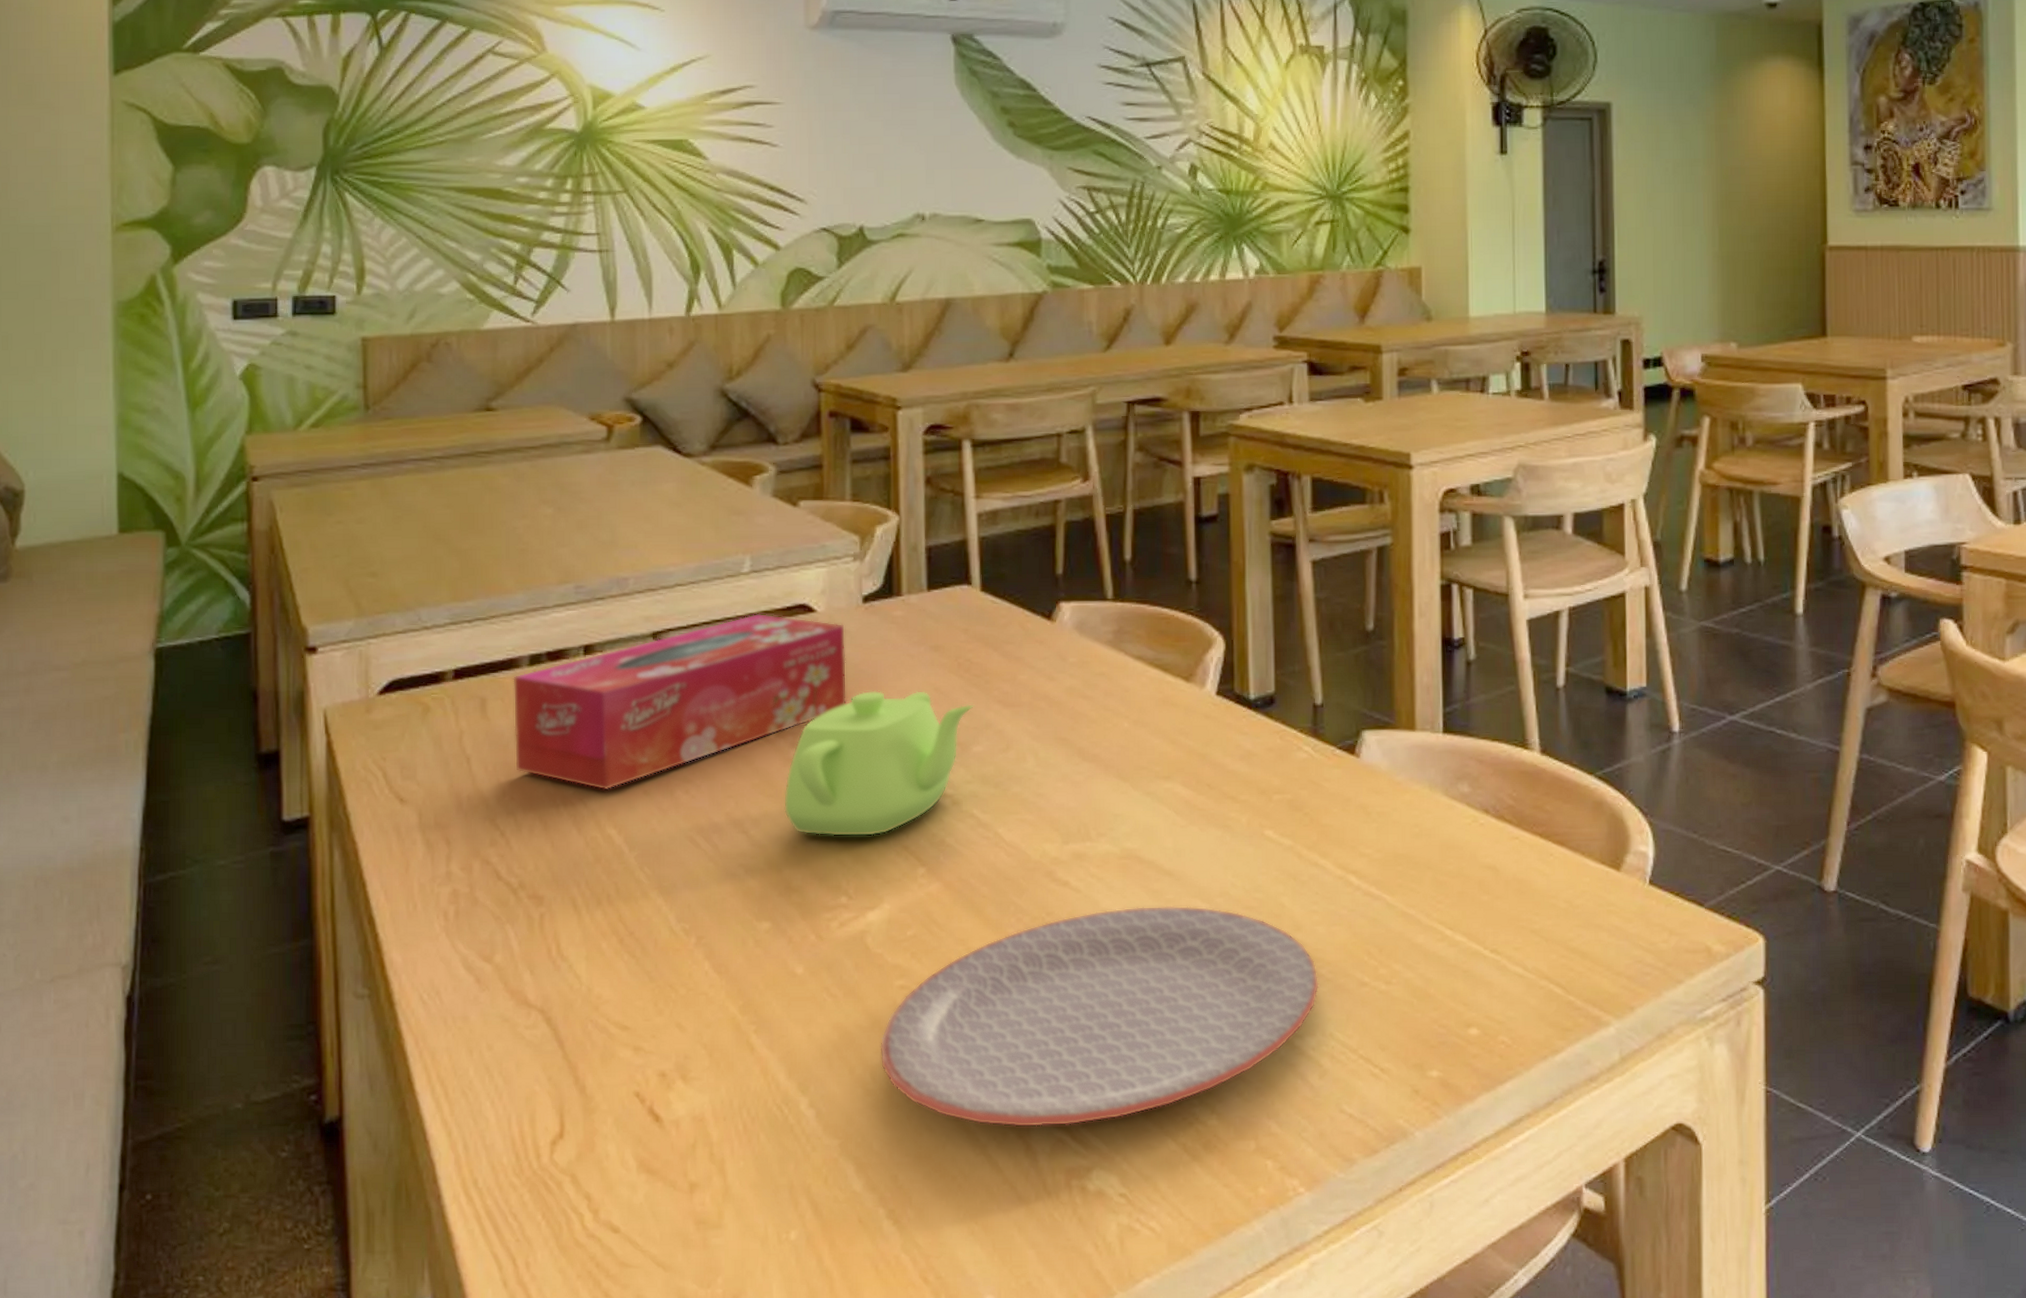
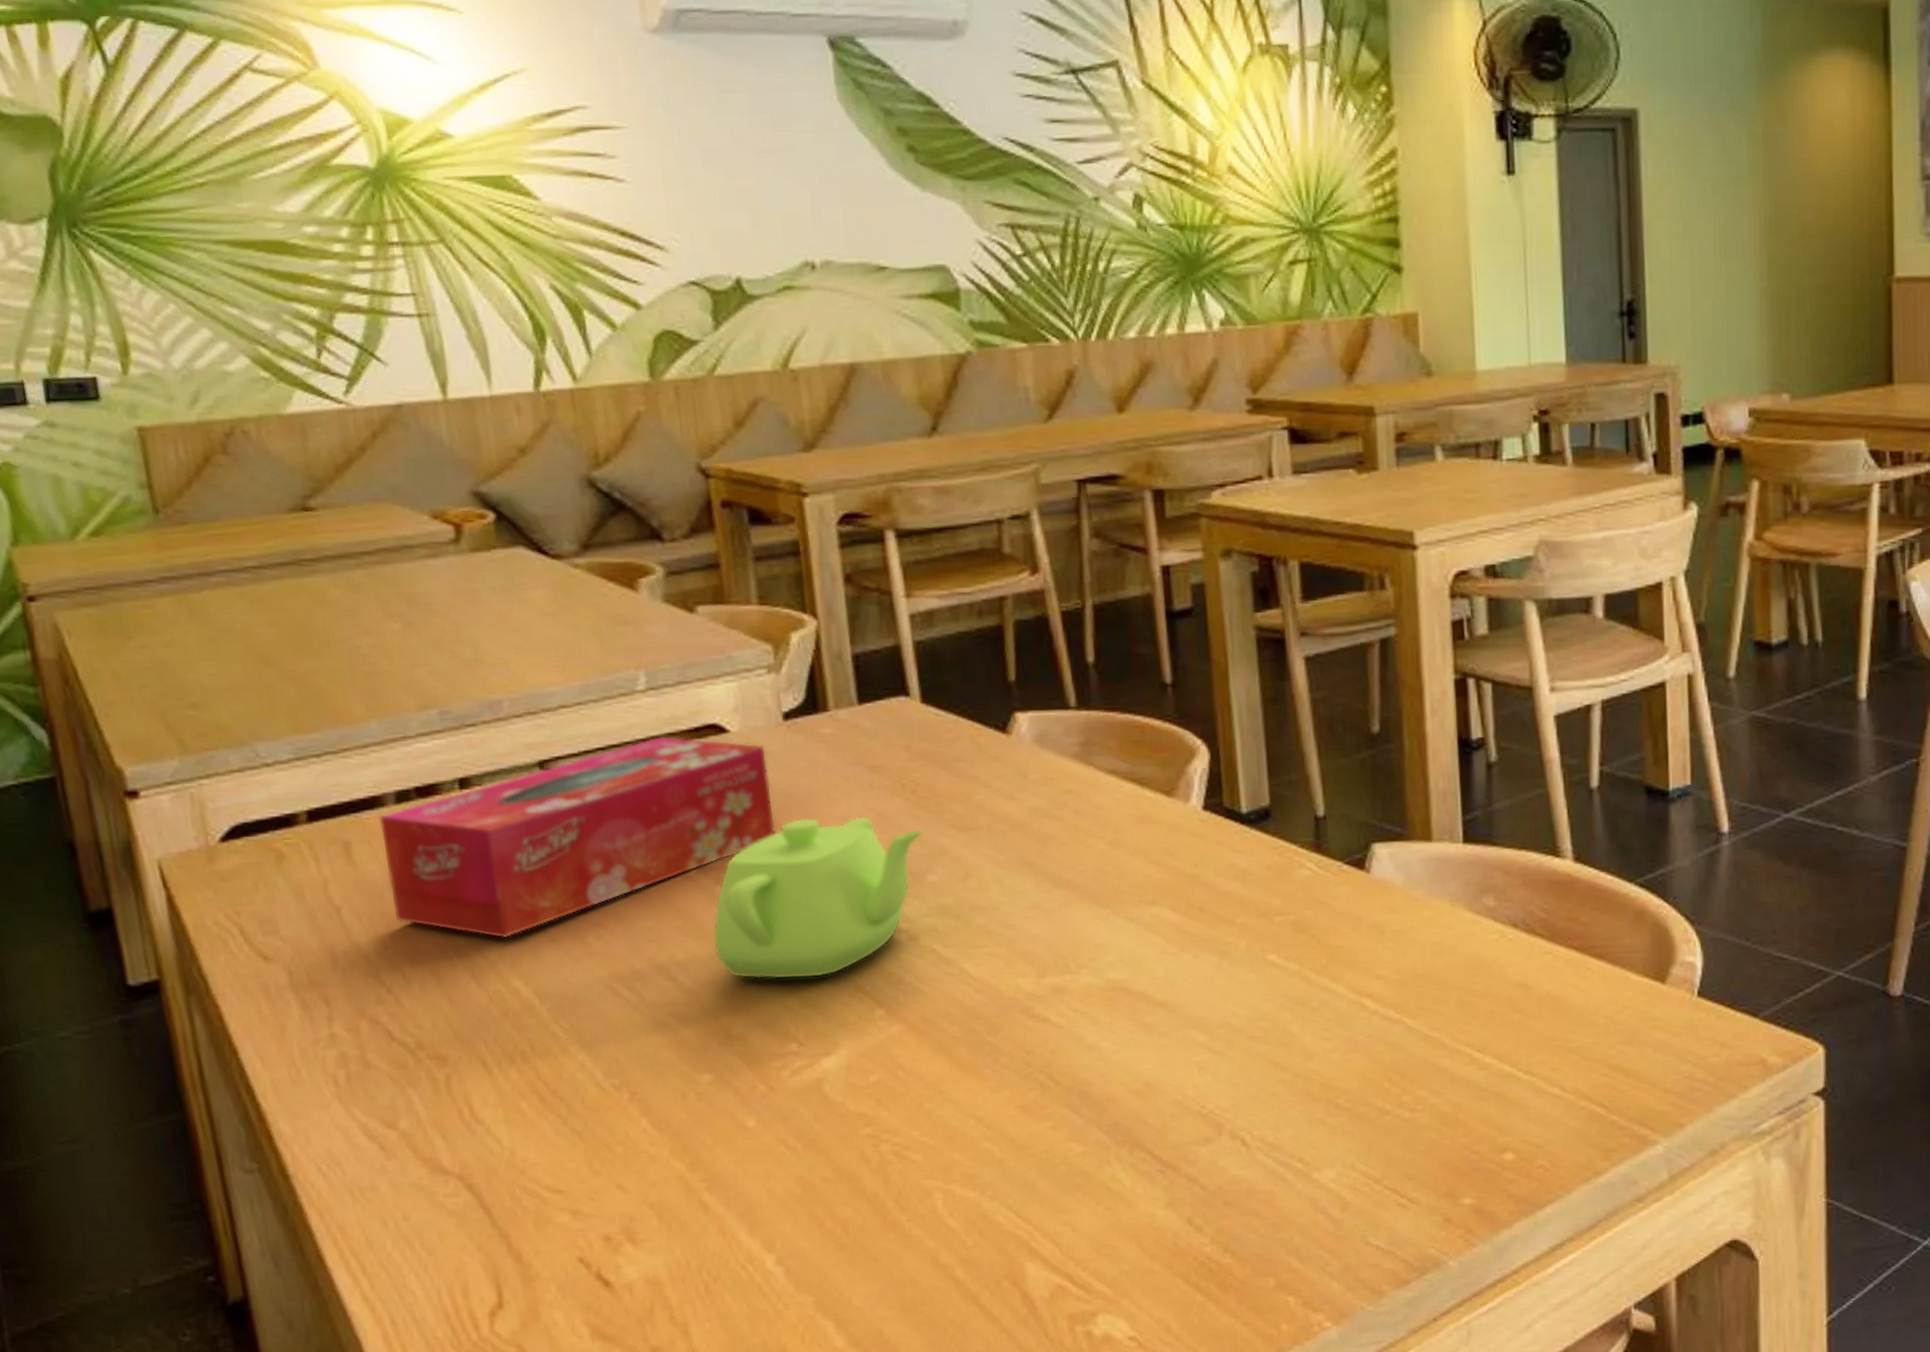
plate: present [880,905,1319,1128] -> none [849,1038,1337,1275]

